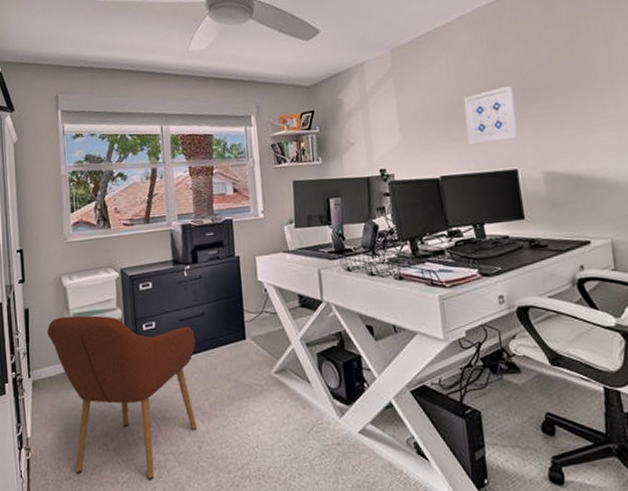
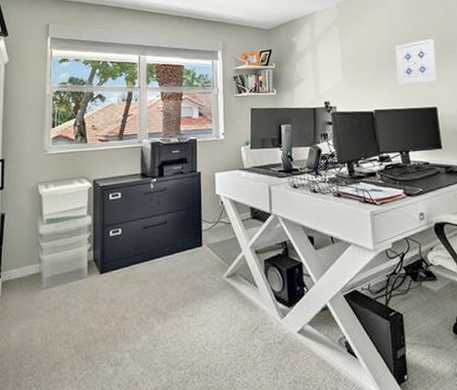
armchair: present [47,315,198,480] -> none [20,221,157,377]

